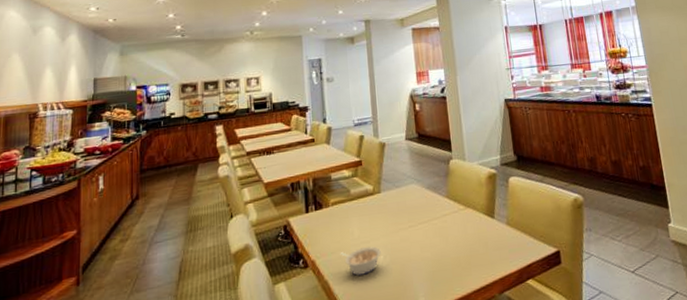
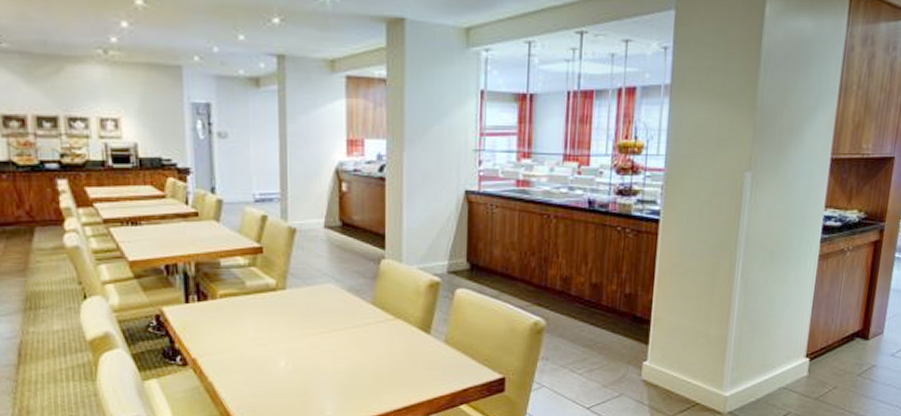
legume: present [340,246,381,276] -> none [229,349,282,381]

